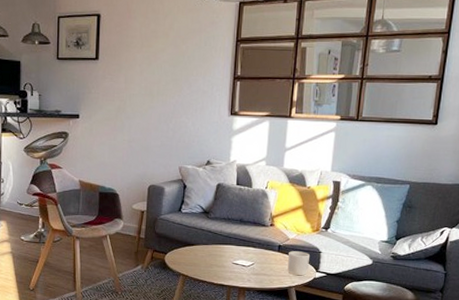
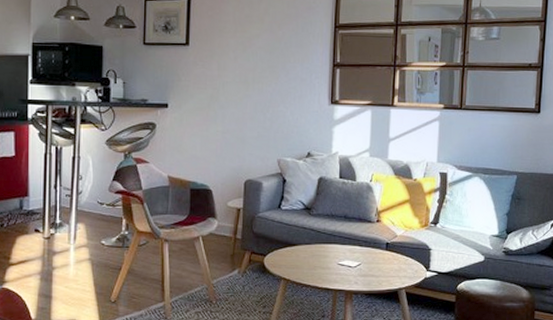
mug: present [287,251,310,276] -> none [396,249,419,276]

